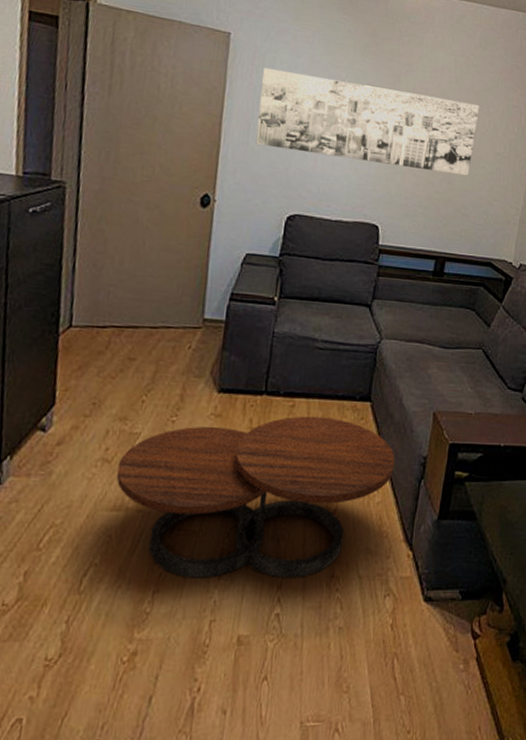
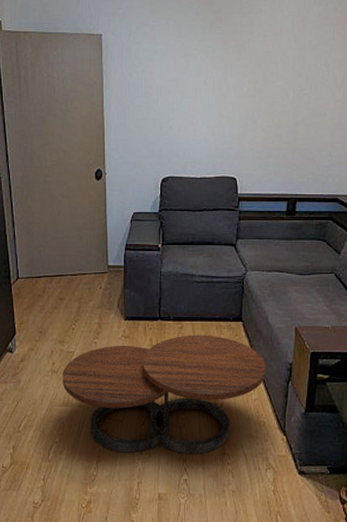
wall art: present [255,68,480,177] -> none [131,58,318,125]

